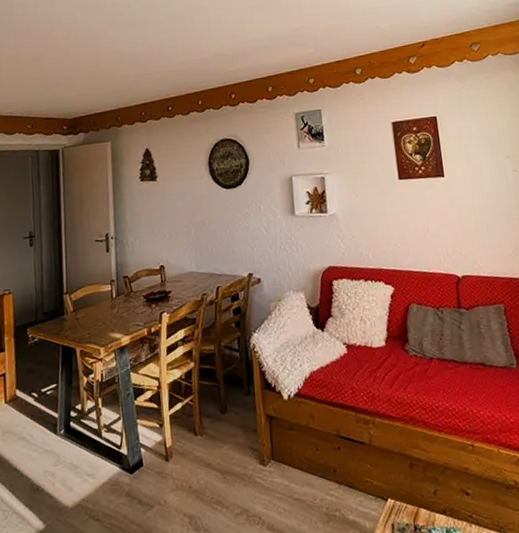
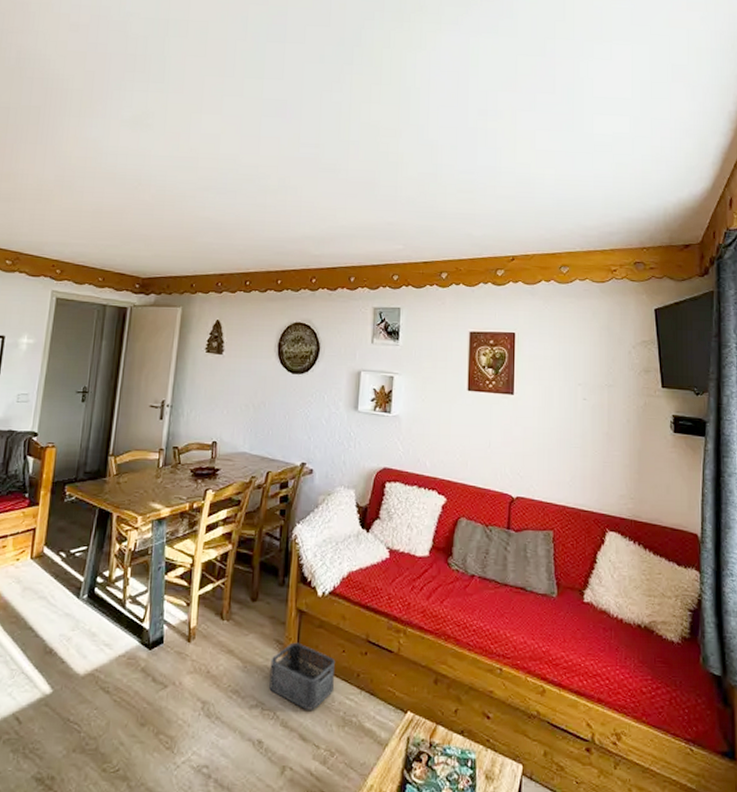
storage bin: none [248,447,313,511] -> present [269,642,336,710]

